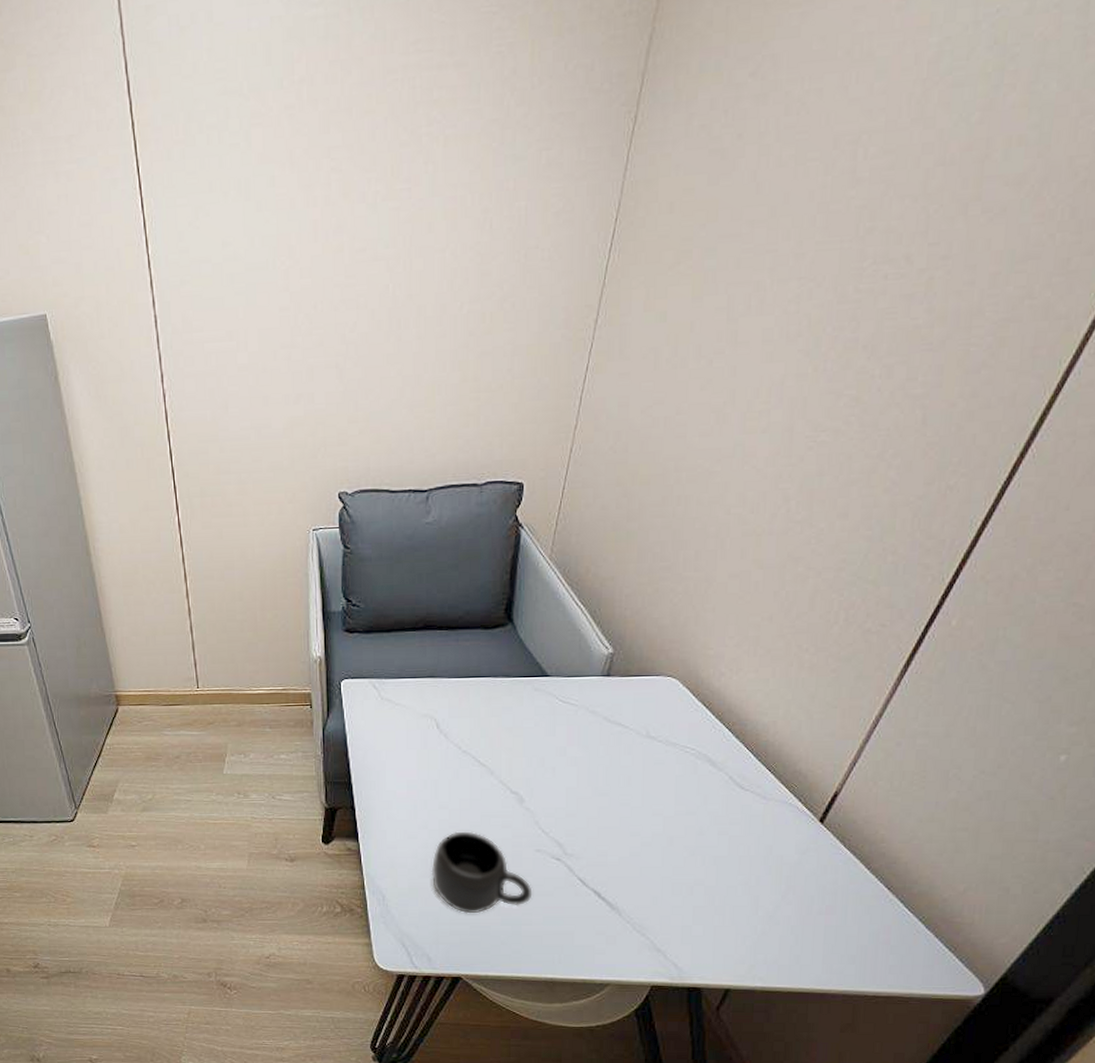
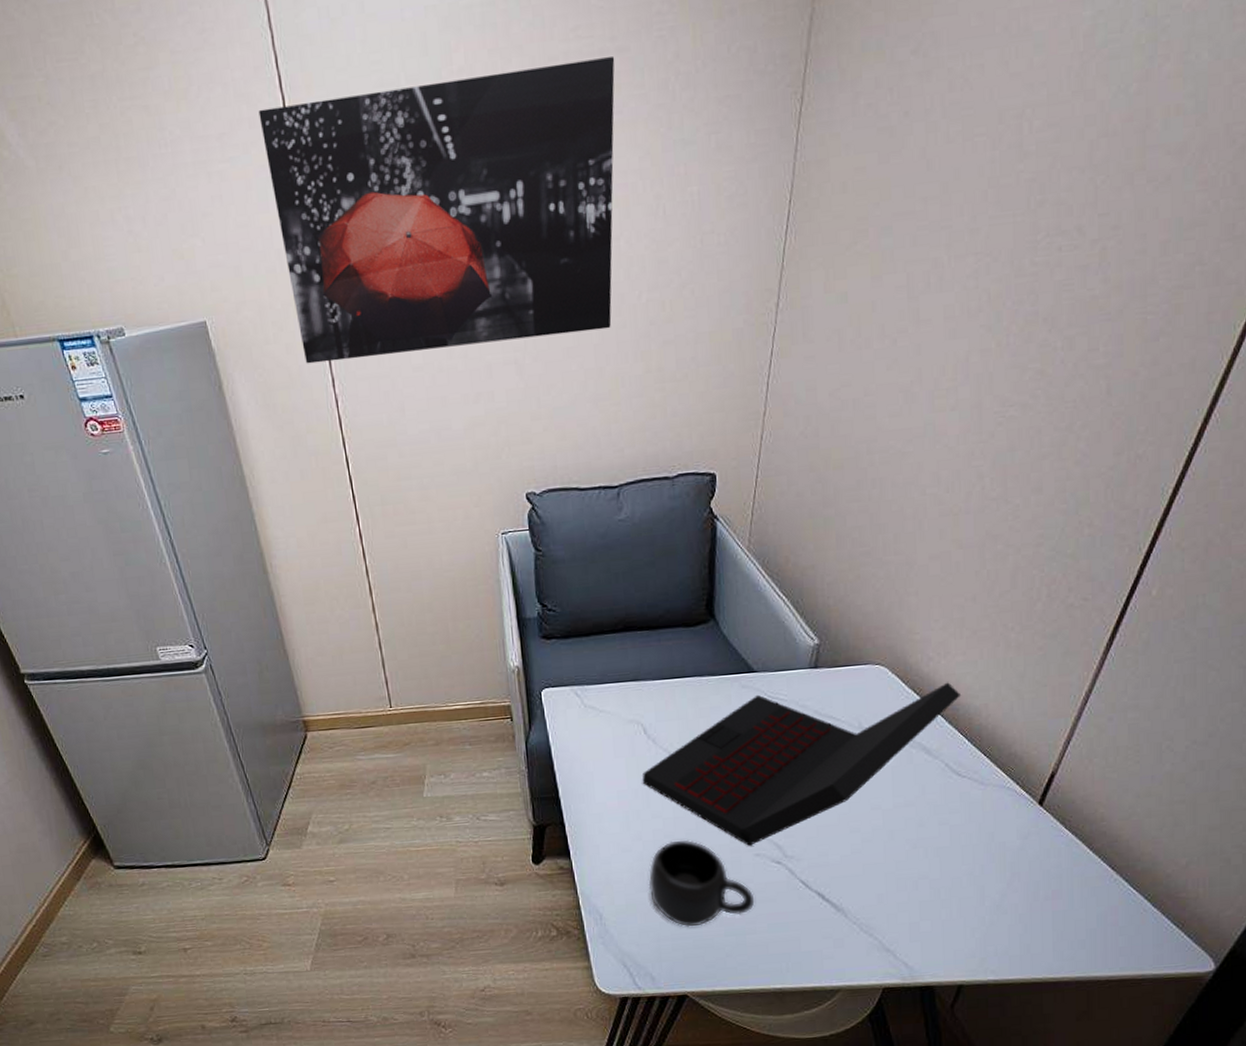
wall art: none [106,70,453,359] -> present [258,55,615,364]
laptop: none [431,698,751,842] -> present [642,682,962,846]

